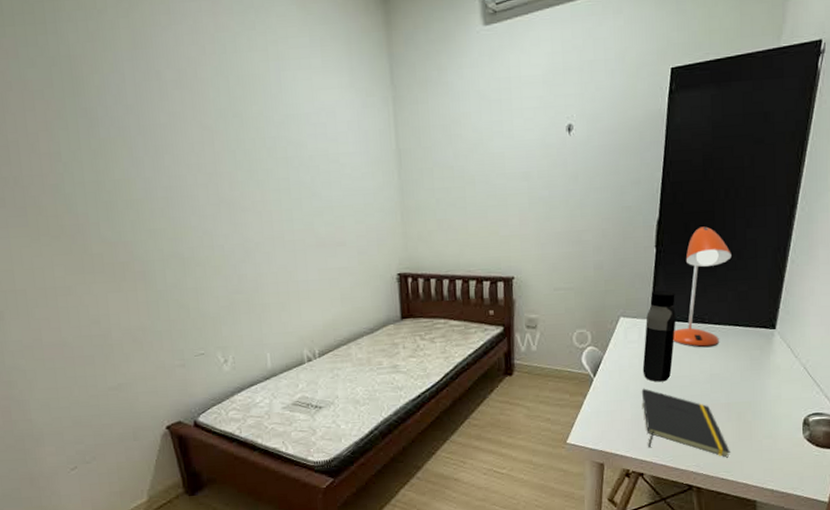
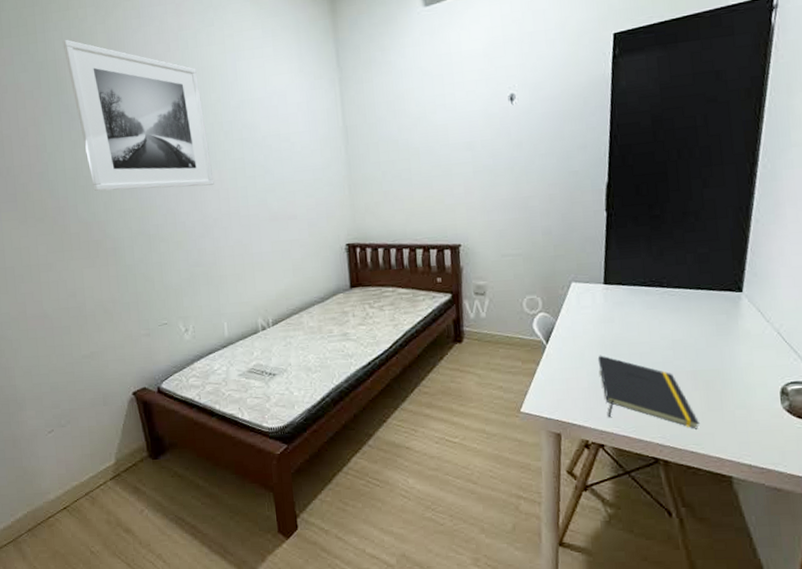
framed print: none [78,32,256,209] -> present [62,39,214,192]
water bottle: present [642,291,676,382] -> none [597,254,632,349]
desk lamp: present [673,226,732,348] -> none [629,188,689,313]

